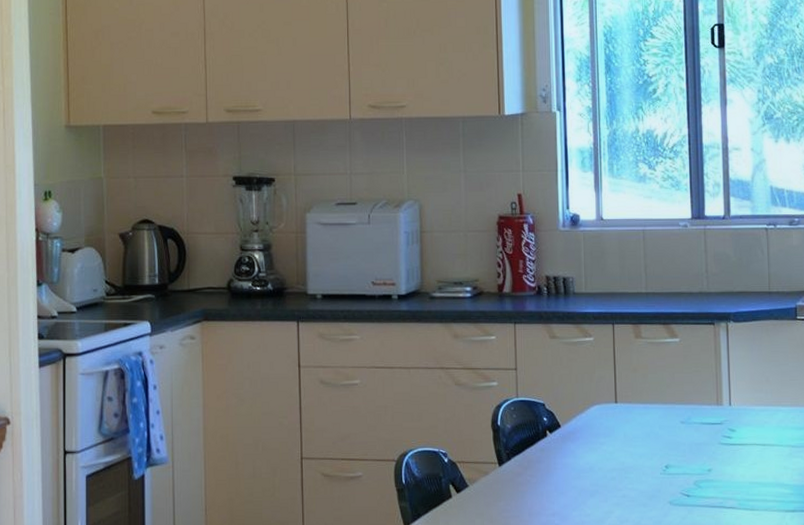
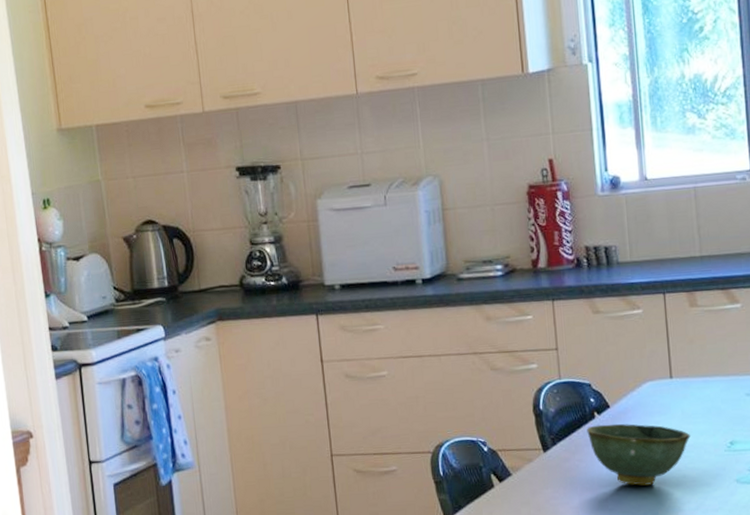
bowl: none [539,442,631,503] -> present [587,423,691,486]

